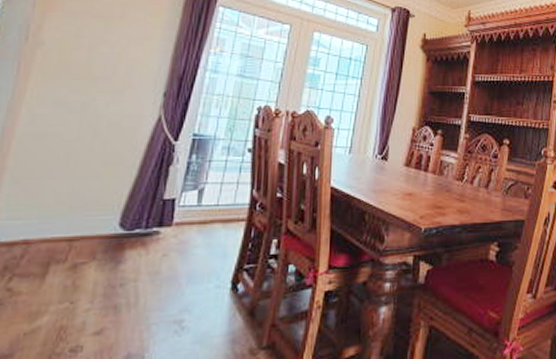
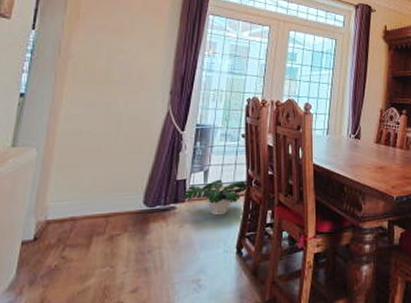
potted plant: none [170,200,250,244] -> present [183,179,247,216]

